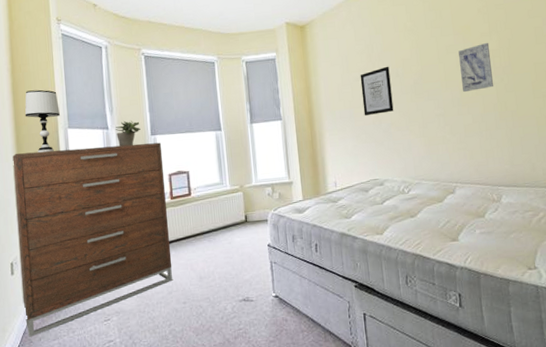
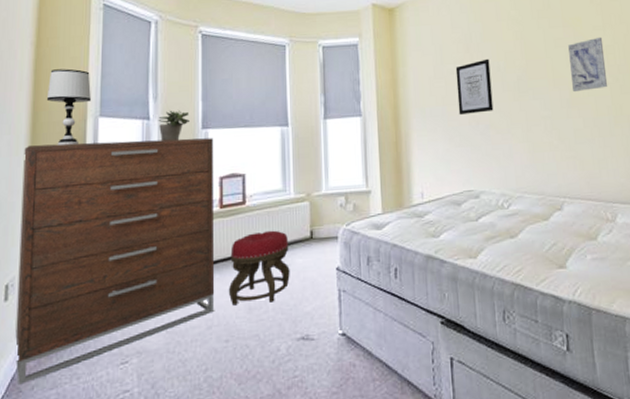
stool: none [182,215,231,276] -> present [229,230,290,306]

